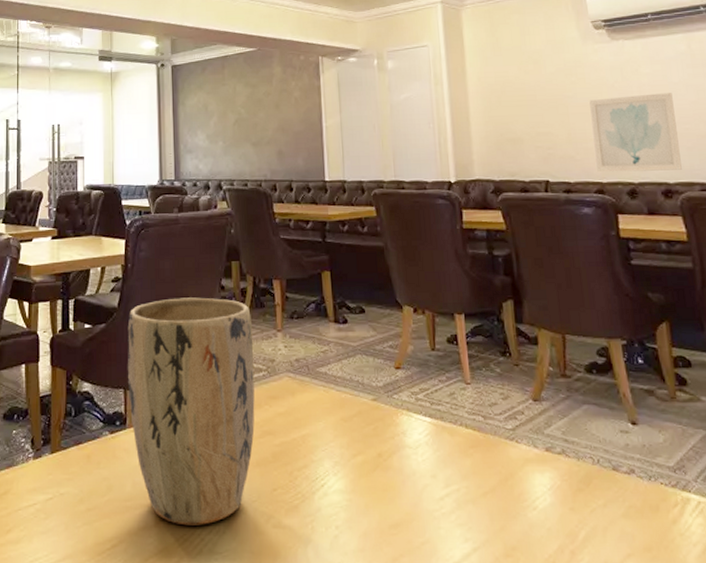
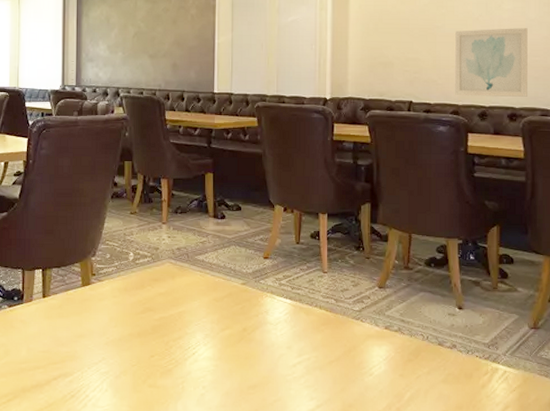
plant pot: present [127,297,255,526] -> none [25,192,141,384]

